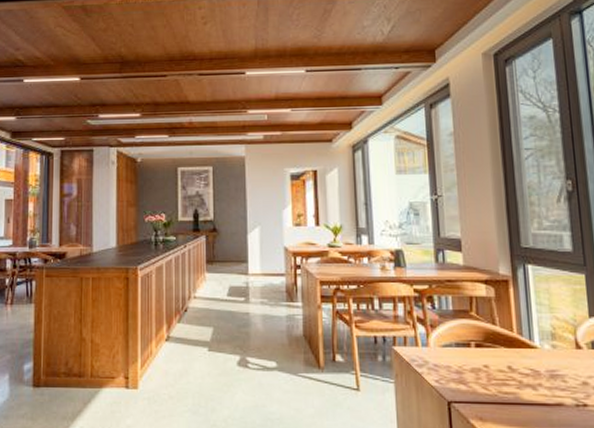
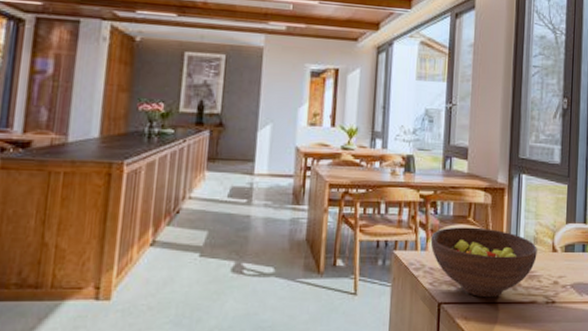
fruit bowl: none [431,322,558,398] -> present [430,227,537,298]

